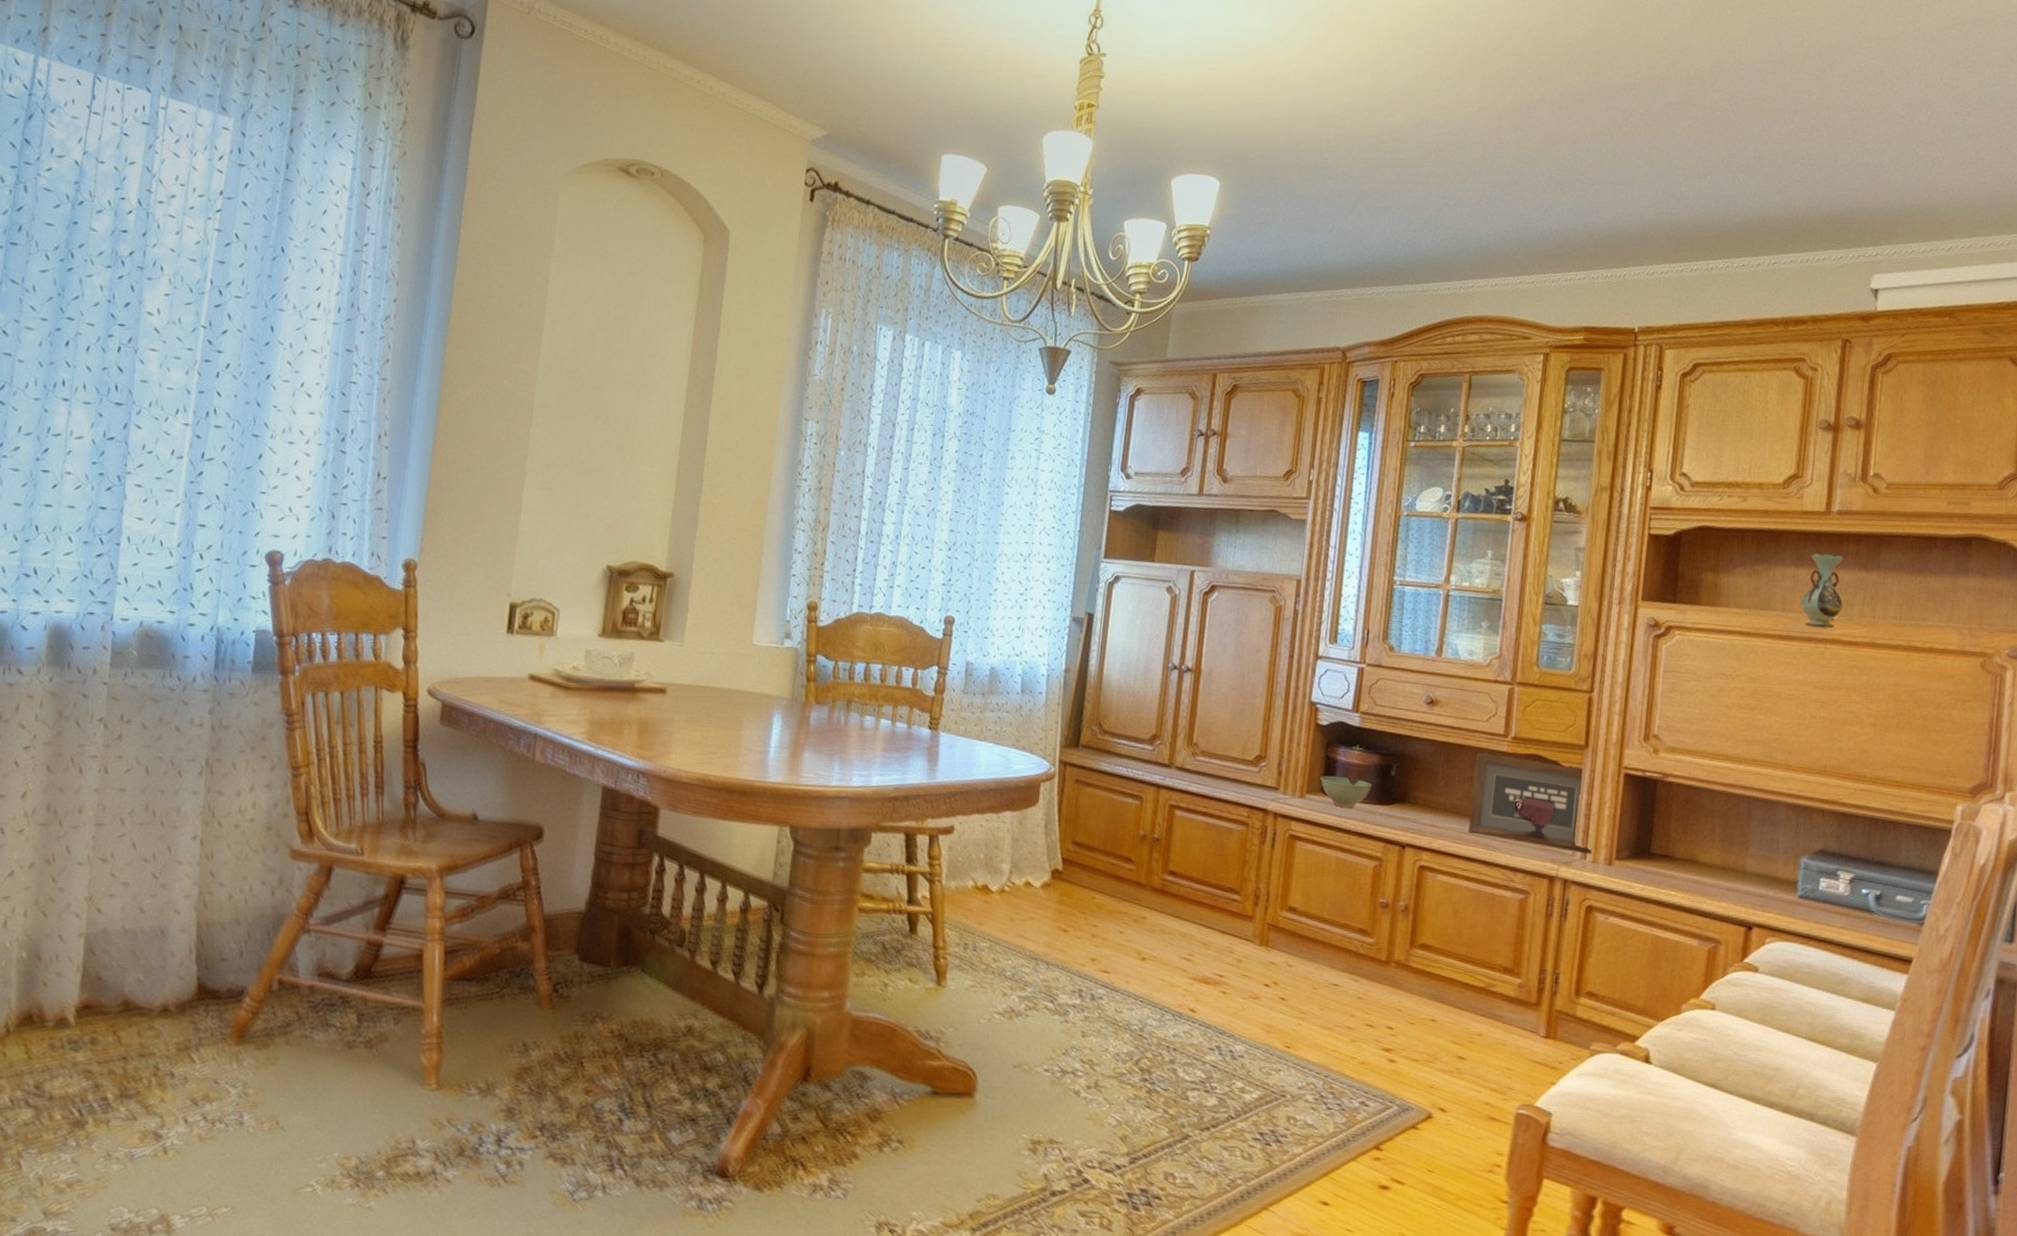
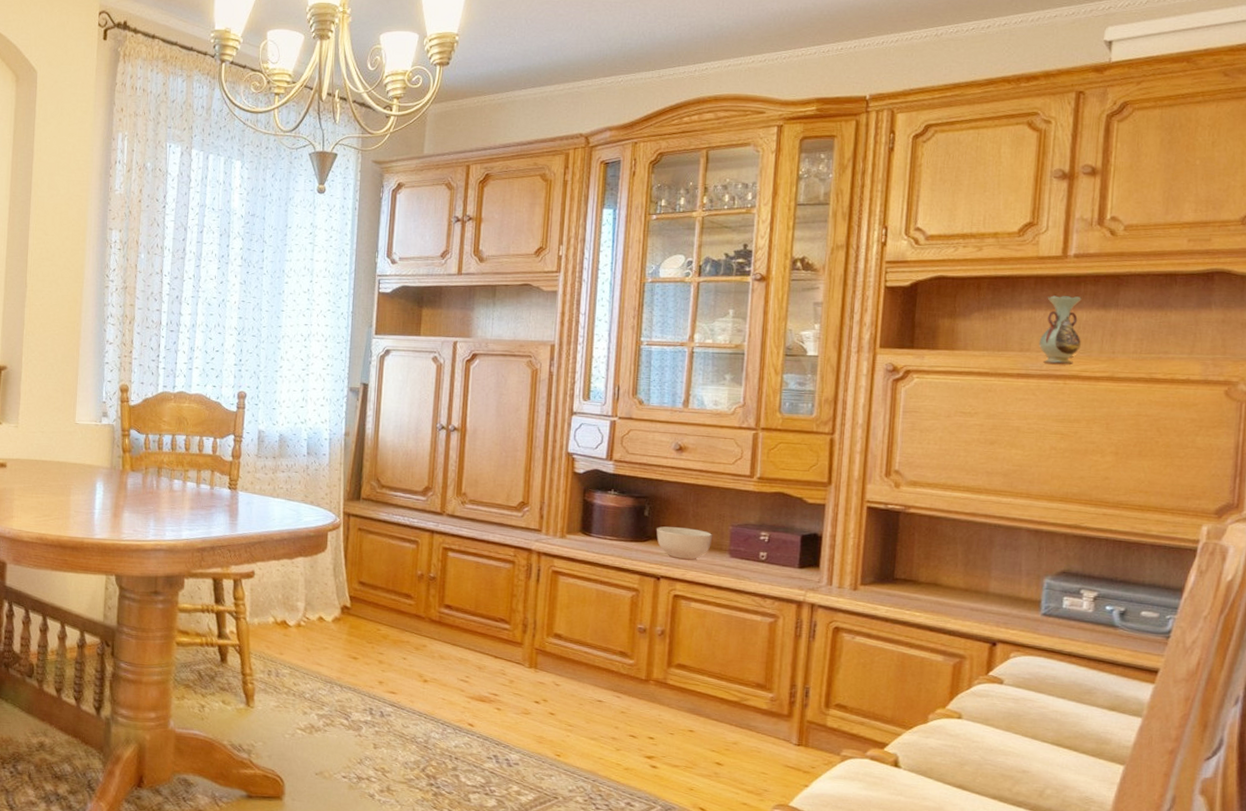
bowl: present [1320,775,1373,808] -> none [579,517,628,546]
bowl: none [1402,788,1463,827] -> present [656,526,713,560]
picture frame: present [1468,753,1592,855] -> none [718,493,838,581]

